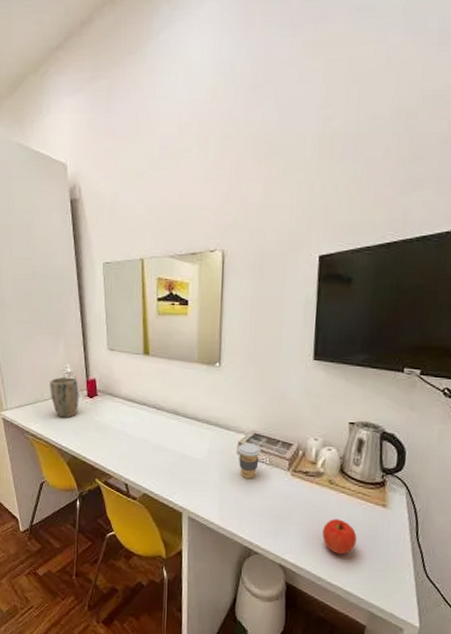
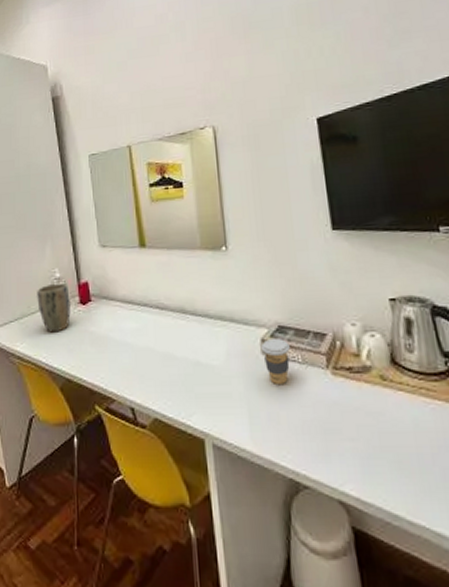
apple: present [322,519,357,554] -> none [385,427,434,477]

